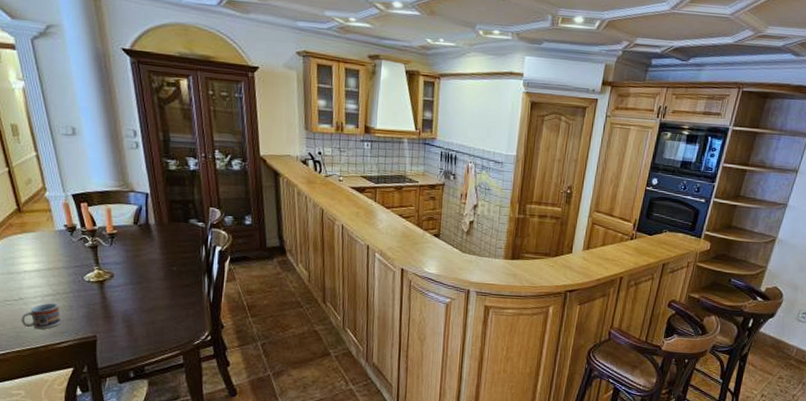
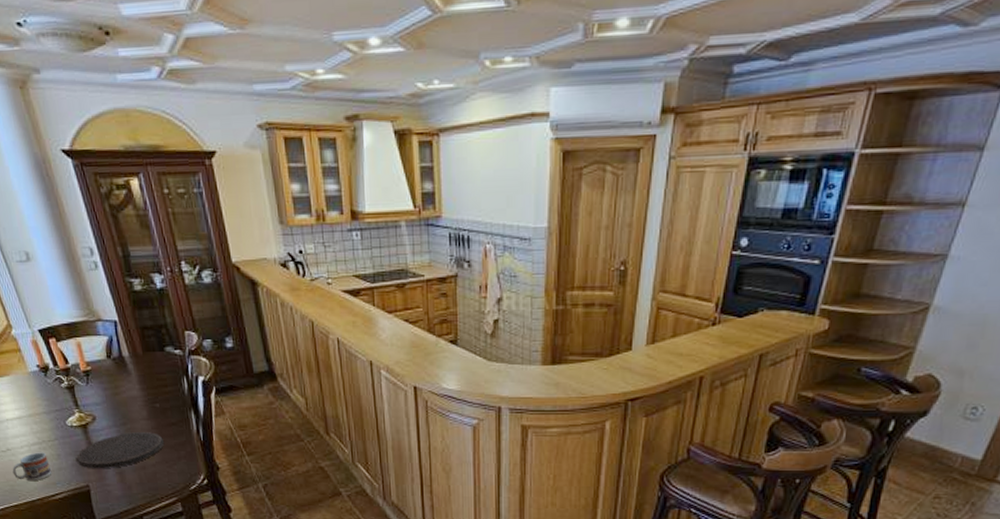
plate: none [88,290,176,322] -> present [76,432,165,469]

